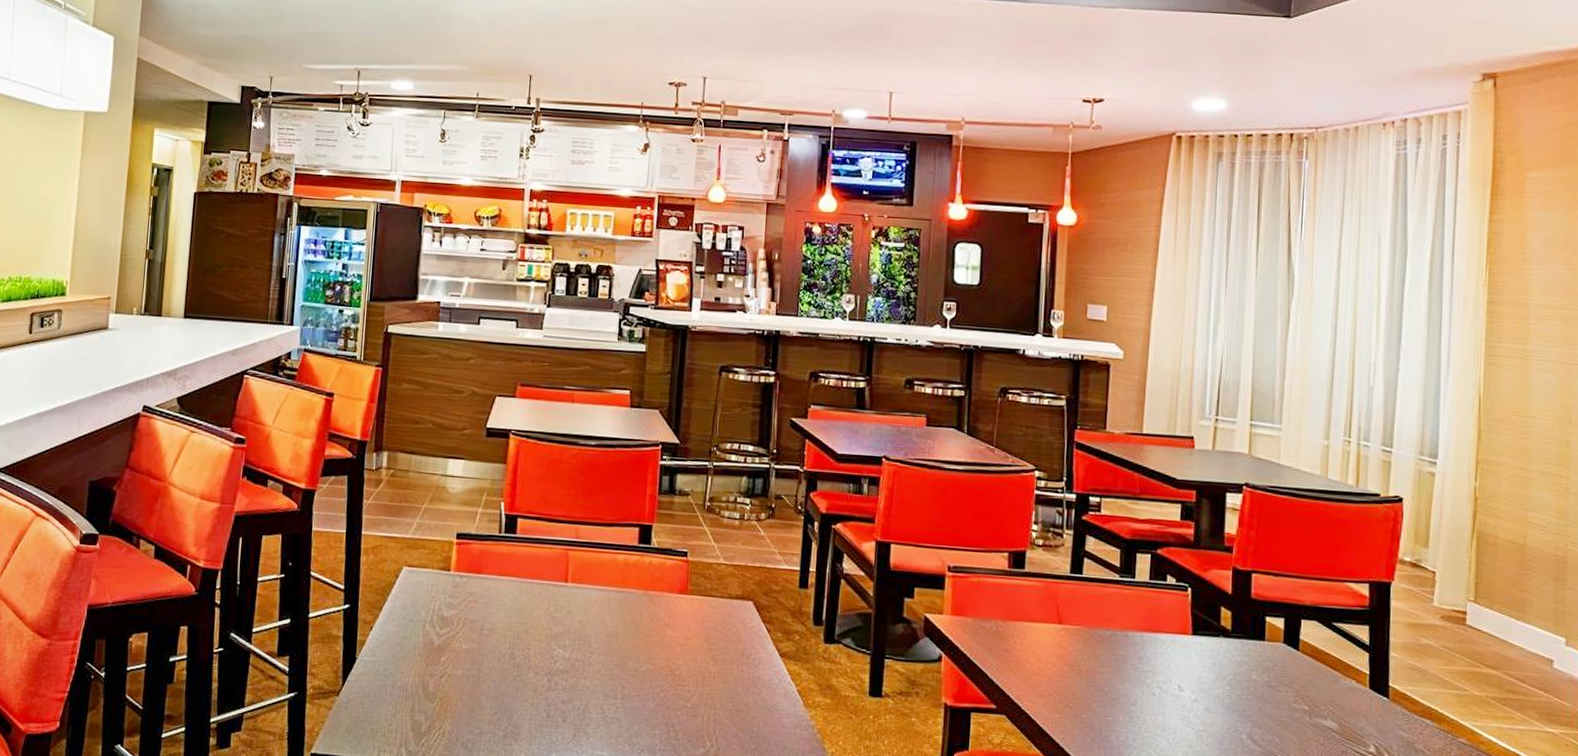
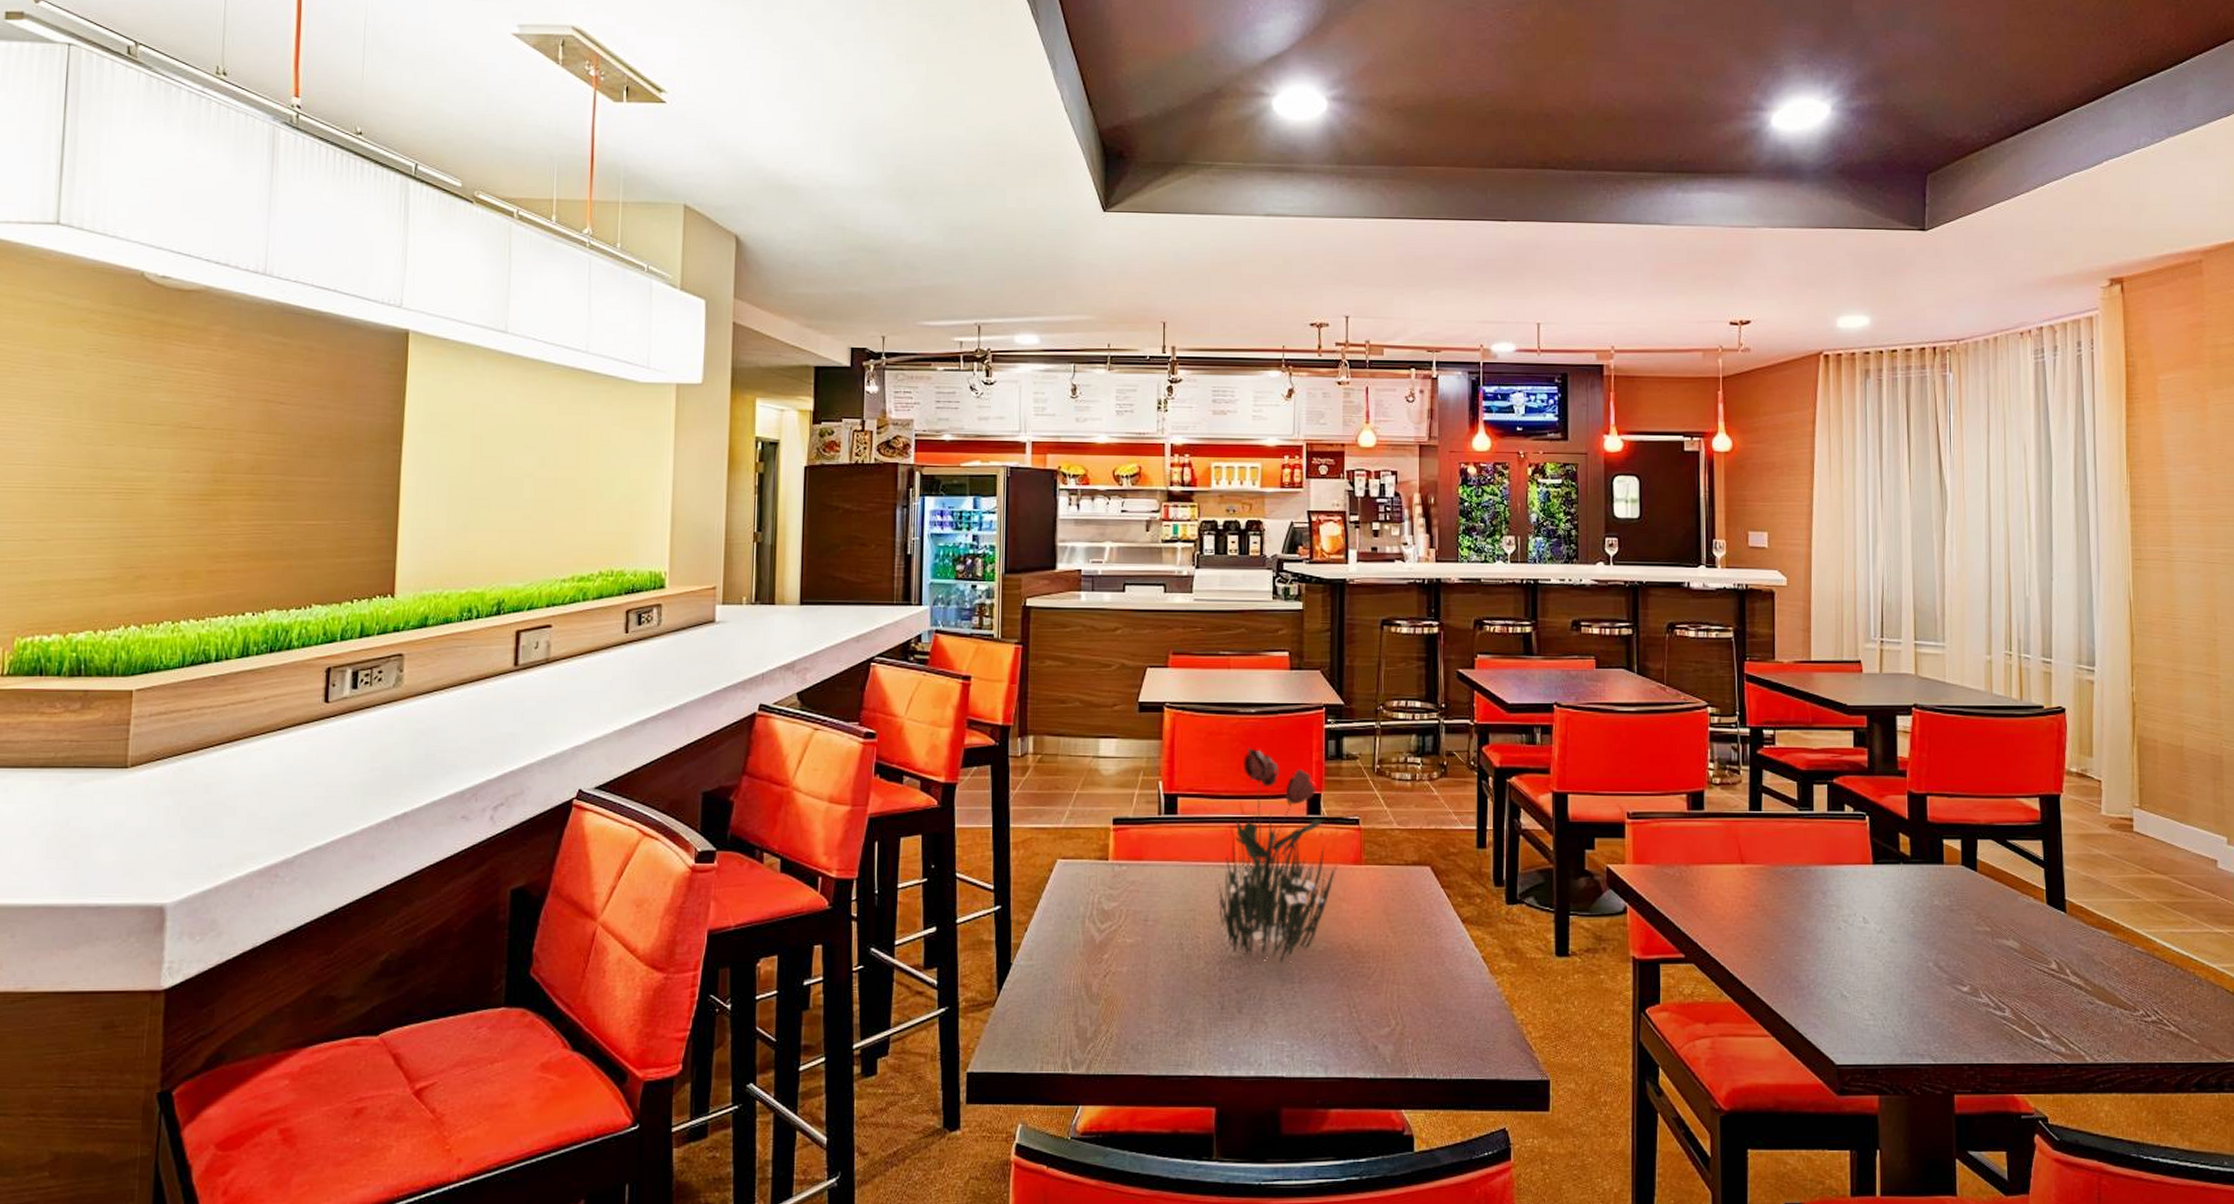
flower: none [550,477,665,680] -> present [1218,748,1338,966]

